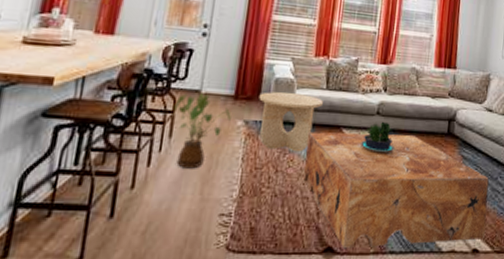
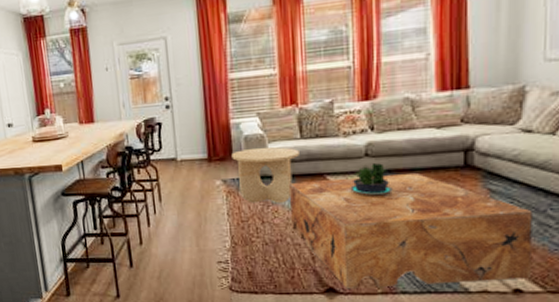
house plant: present [174,93,231,169] -> none [157,160,209,226]

